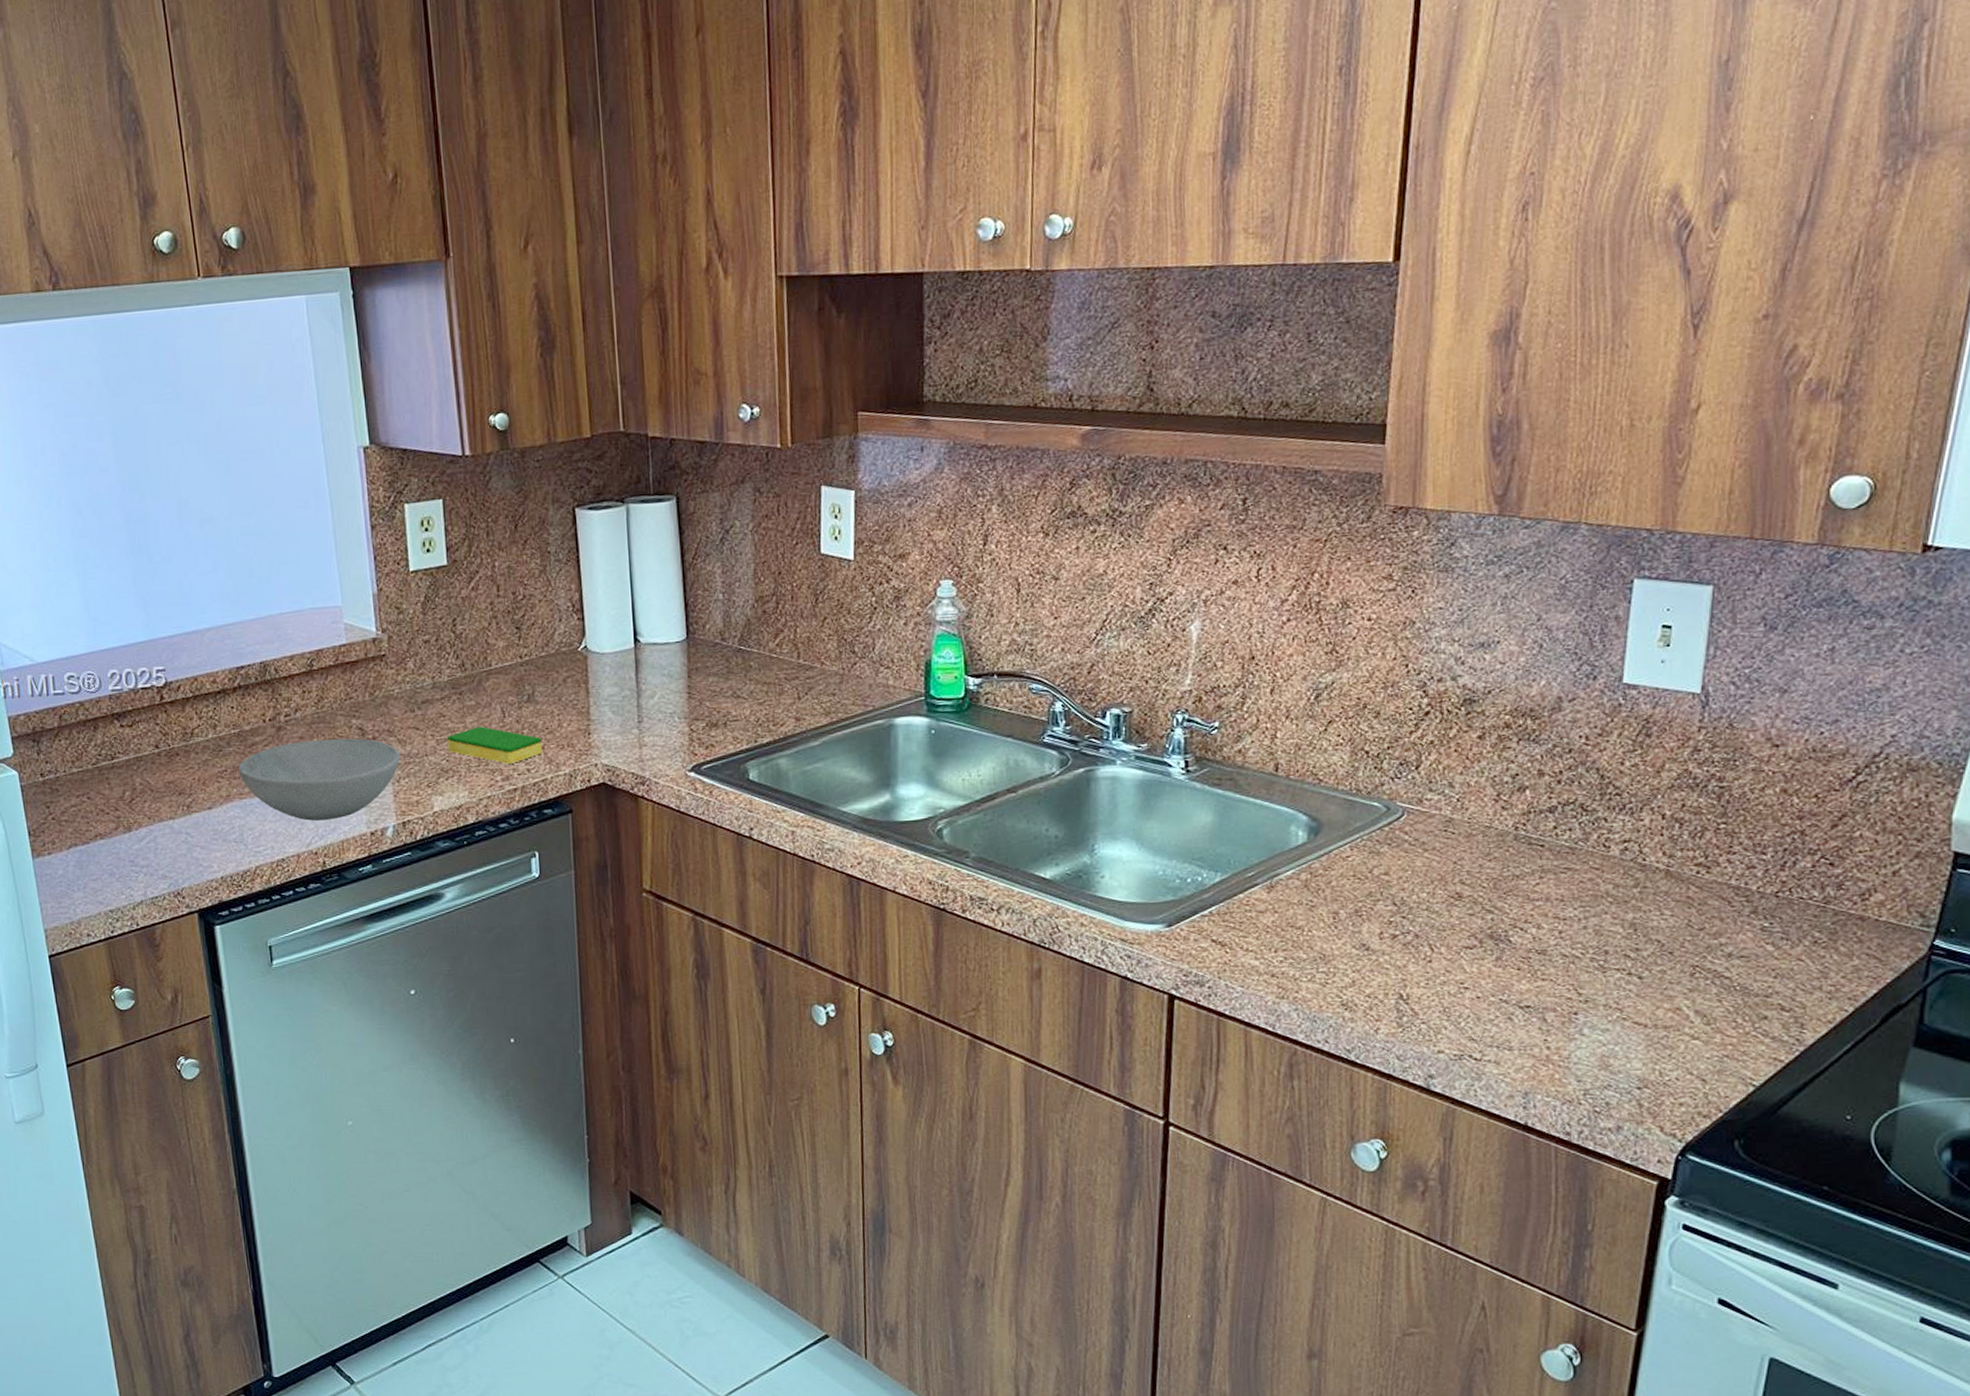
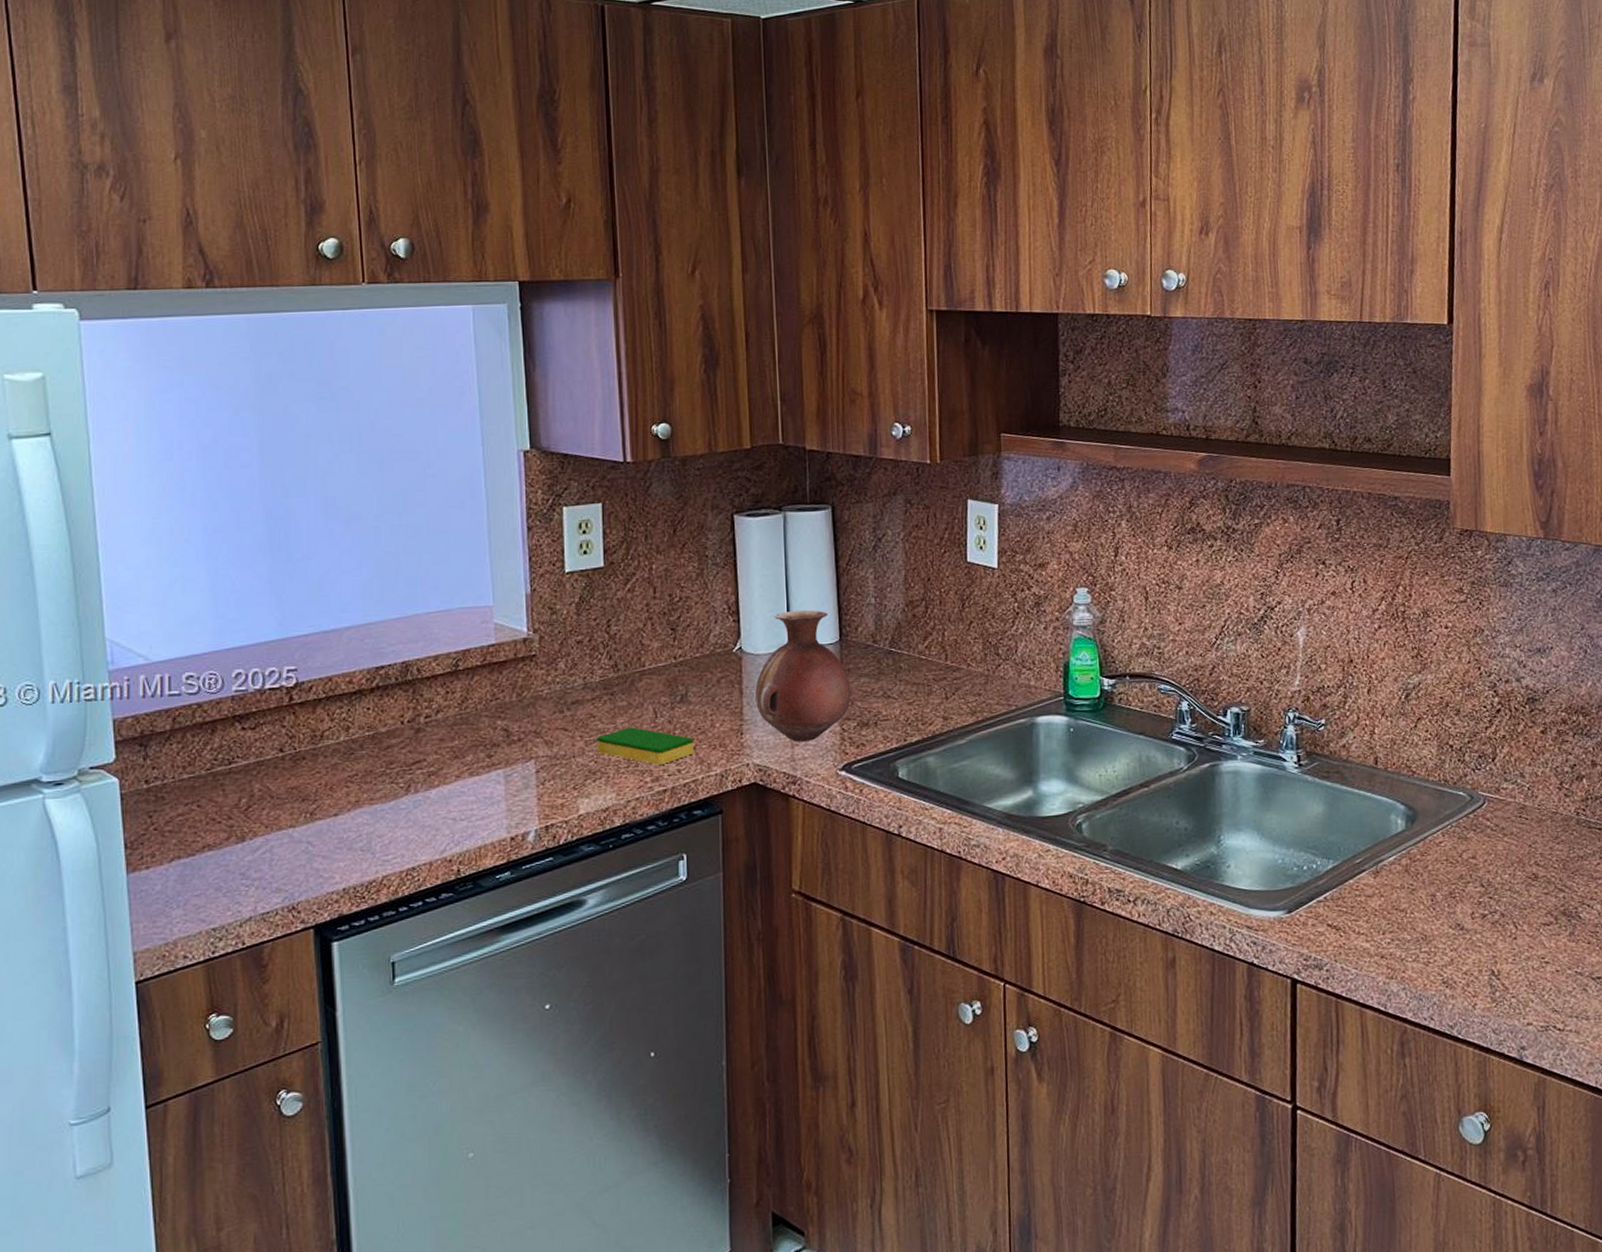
bowl: present [238,738,400,821] -> none [370,740,546,827]
vase: none [602,606,700,743] -> present [755,609,851,742]

